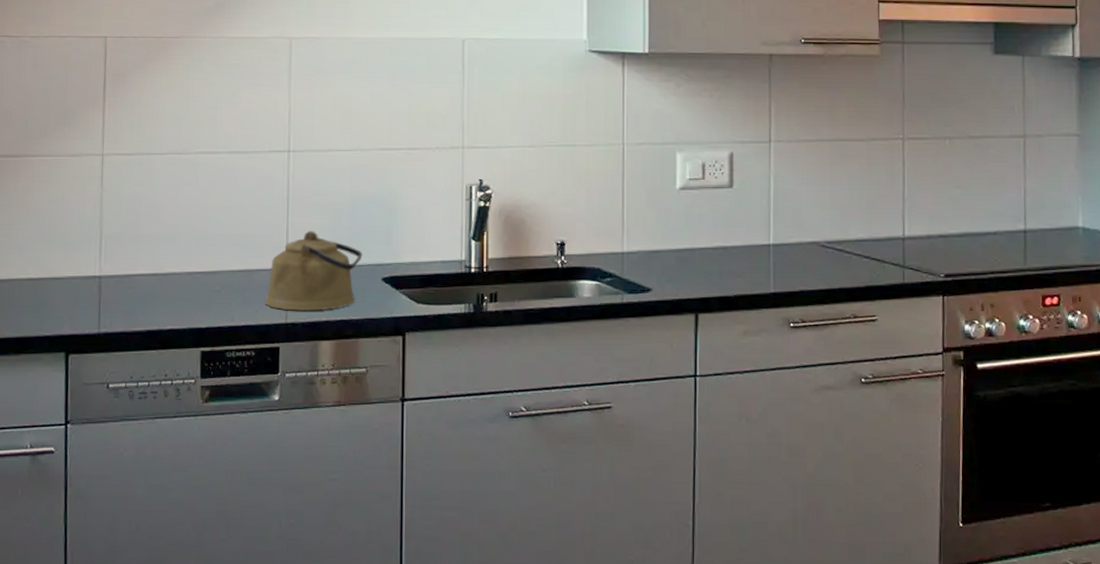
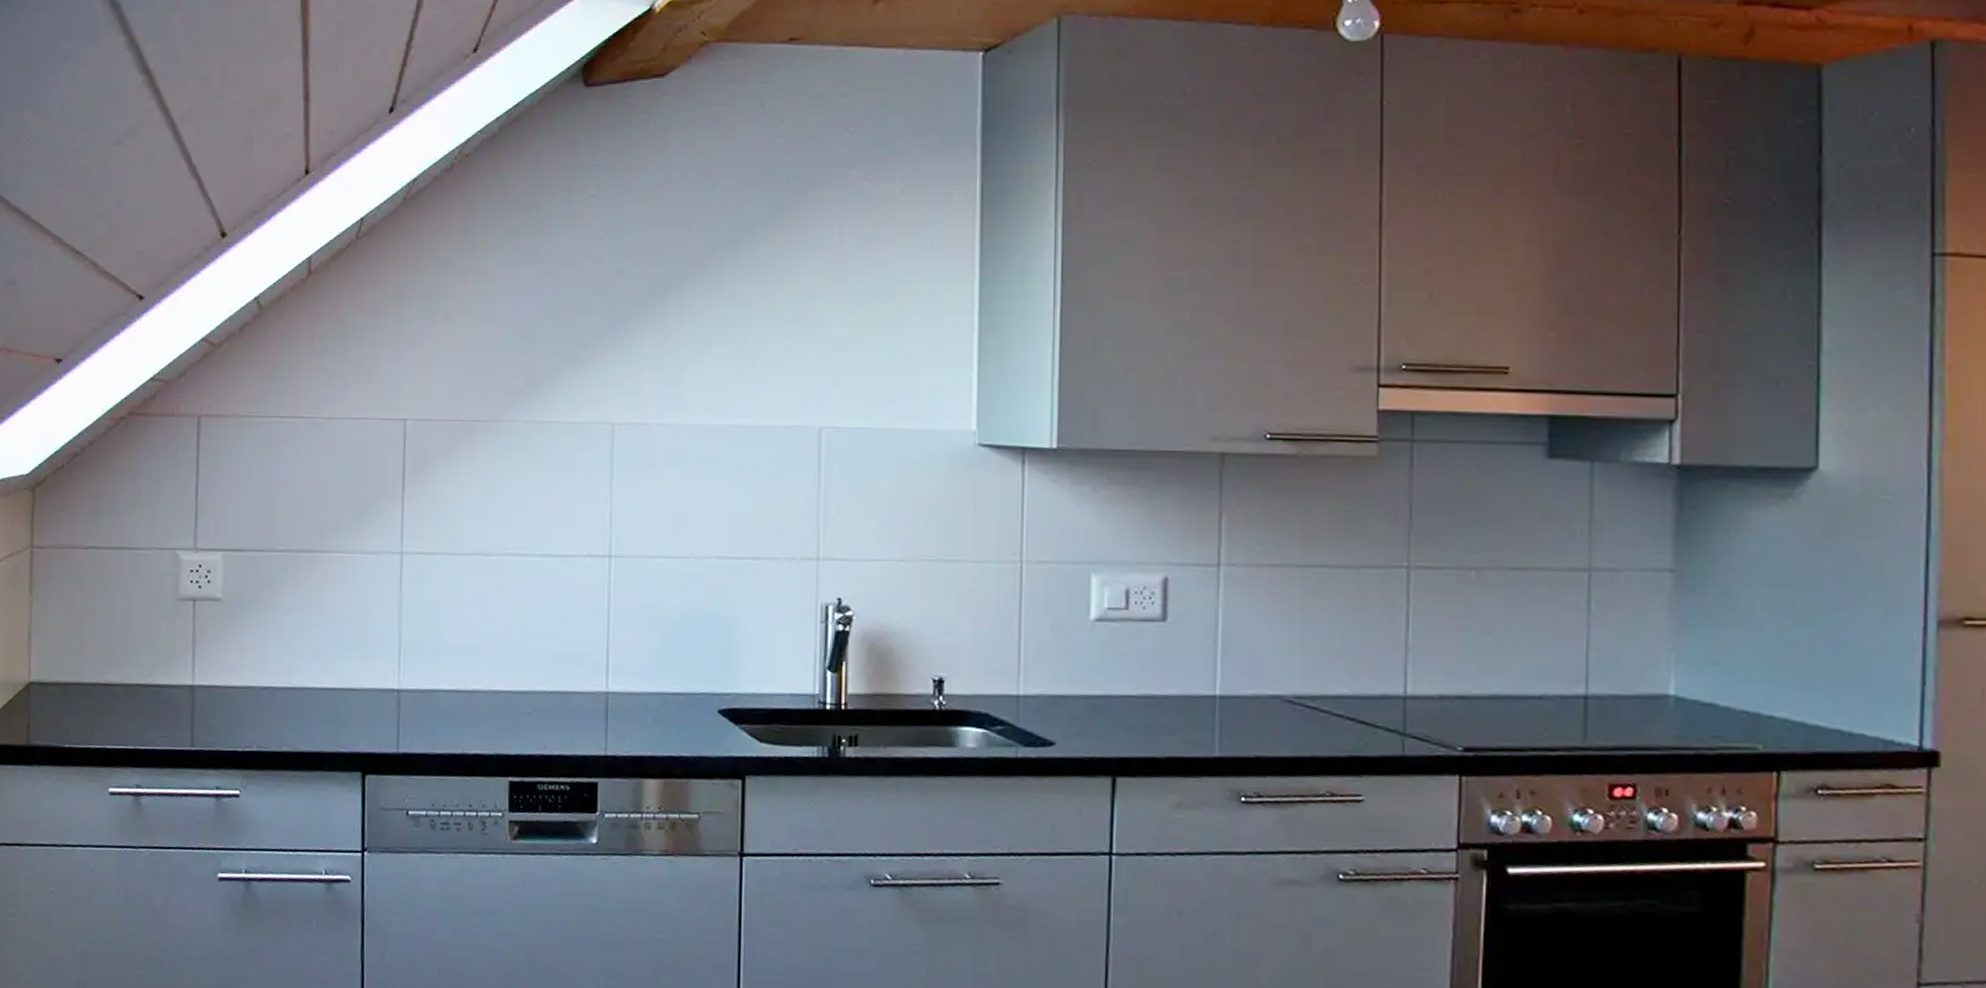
kettle: present [265,230,363,311] -> none [581,649,695,744]

